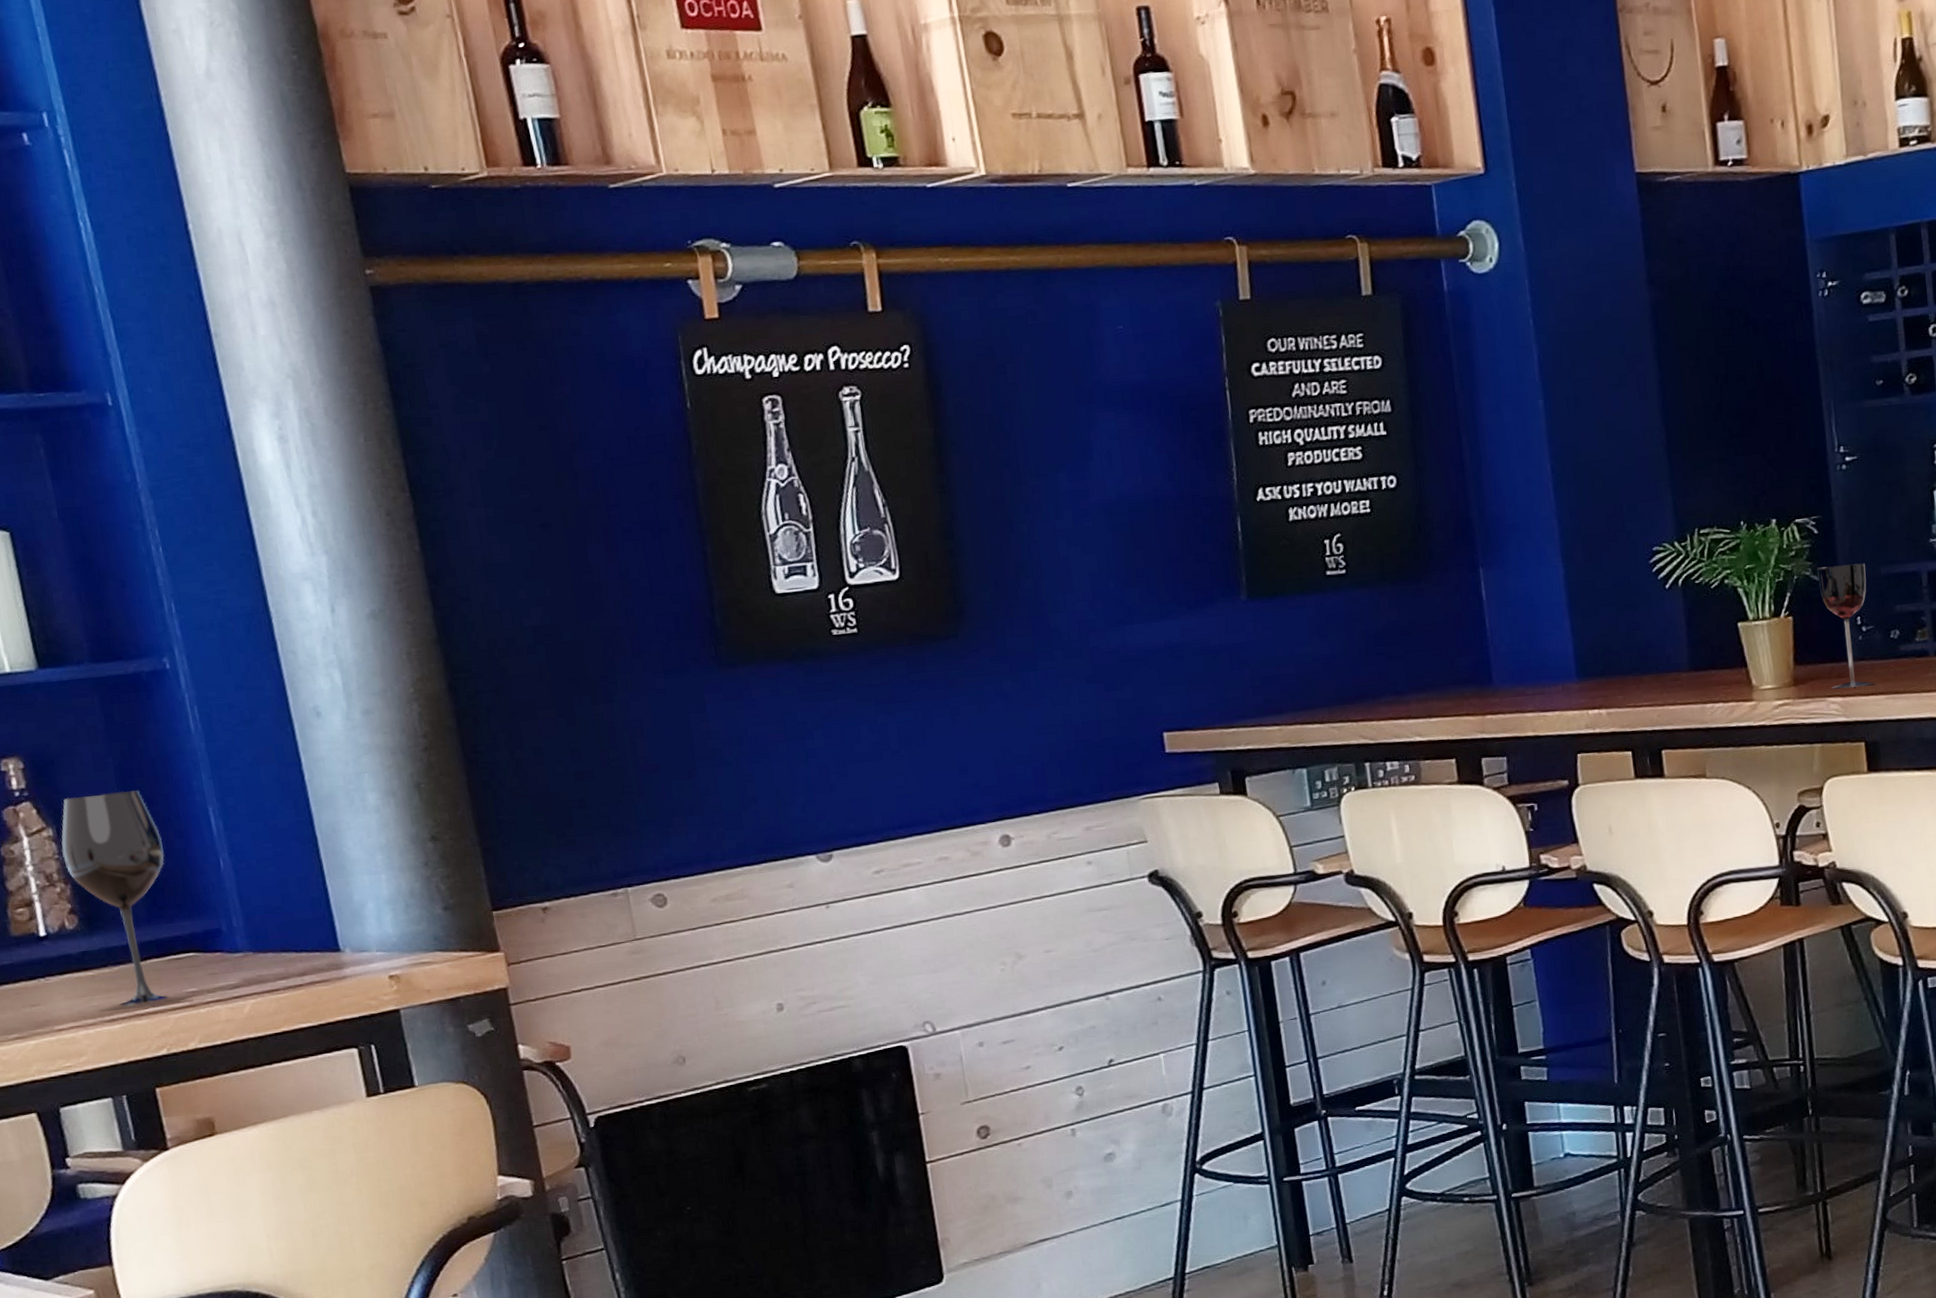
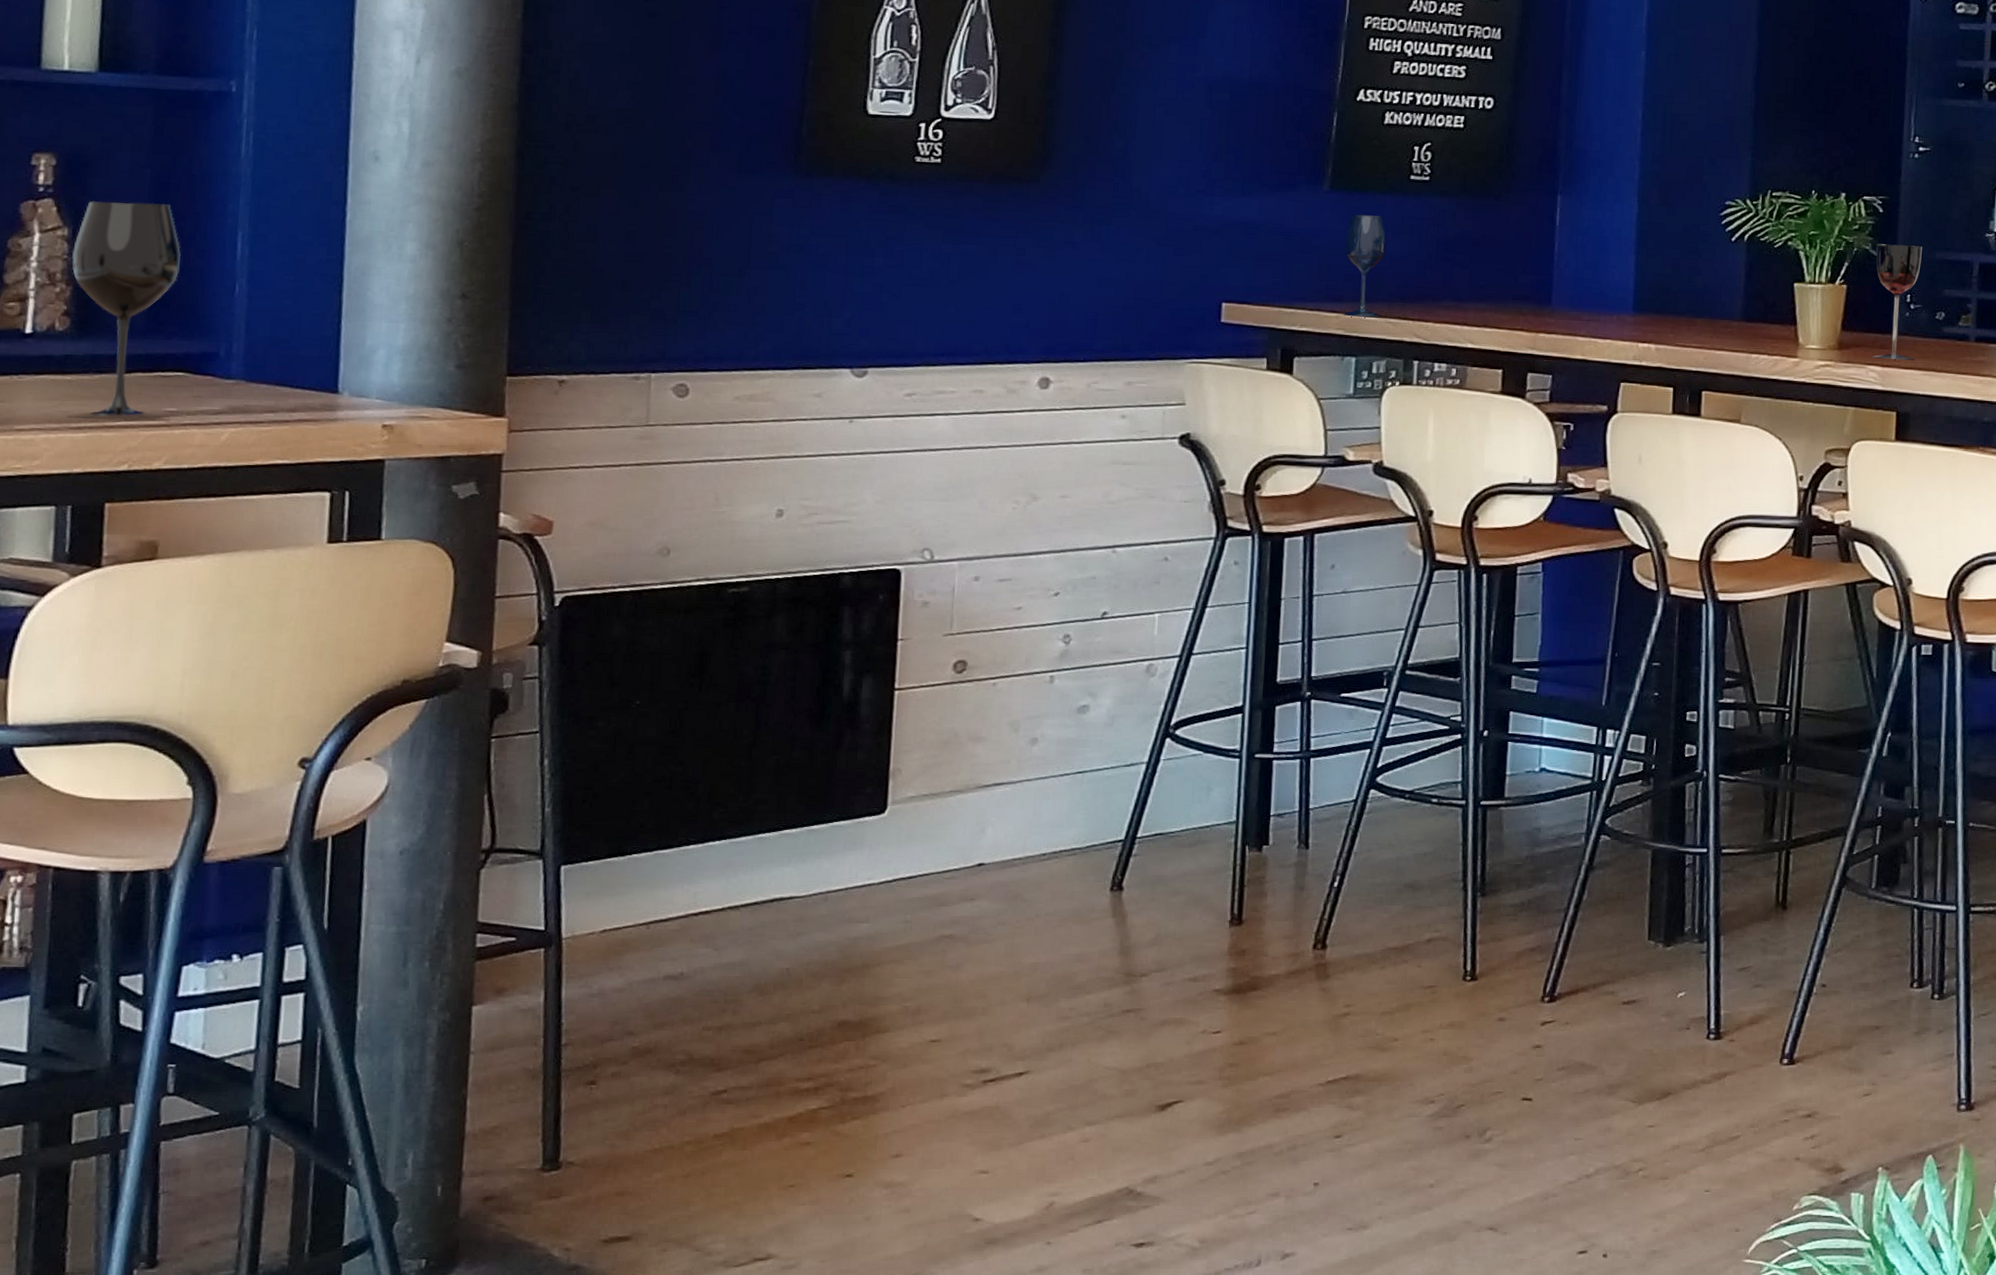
wineglass: none [1272,618,1323,728] -> present [1344,214,1387,318]

